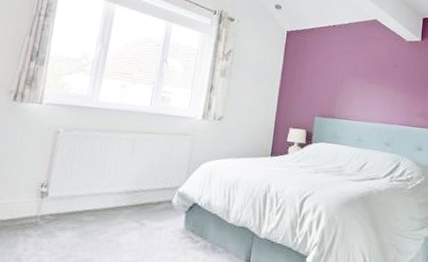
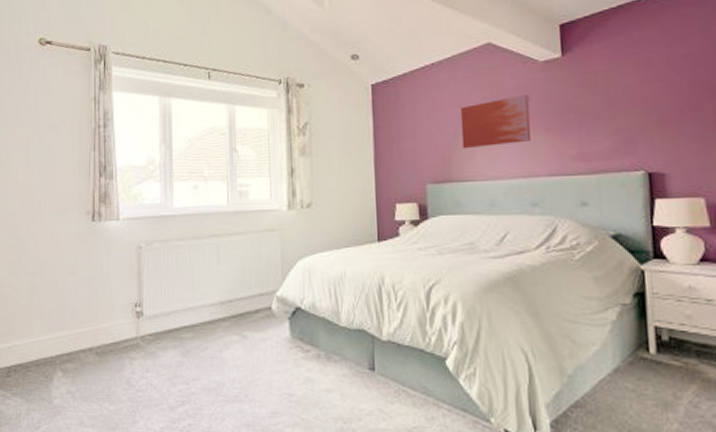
wall art: none [345,62,396,98] -> present [460,94,532,149]

